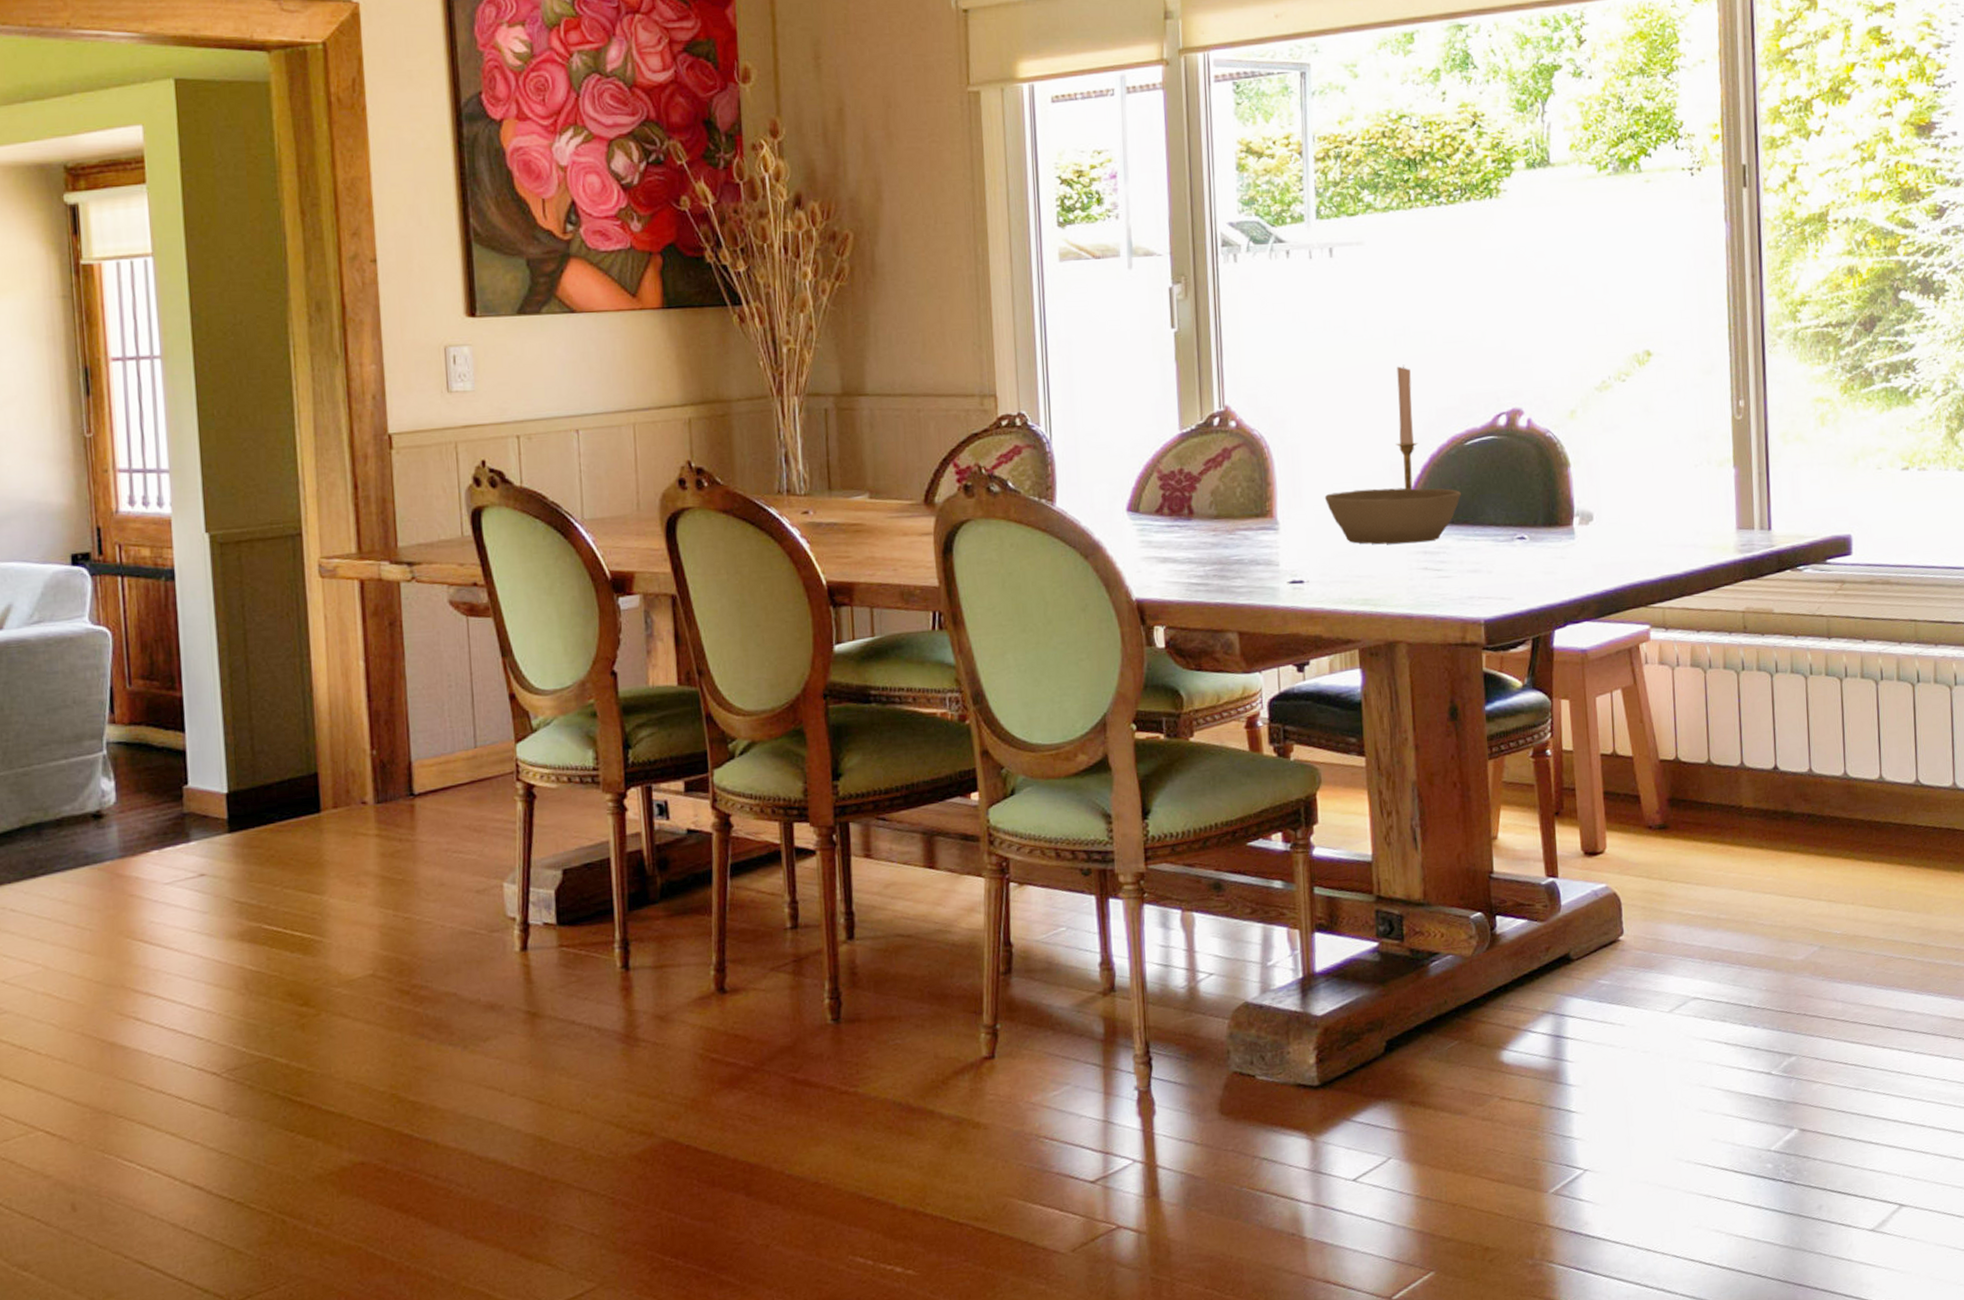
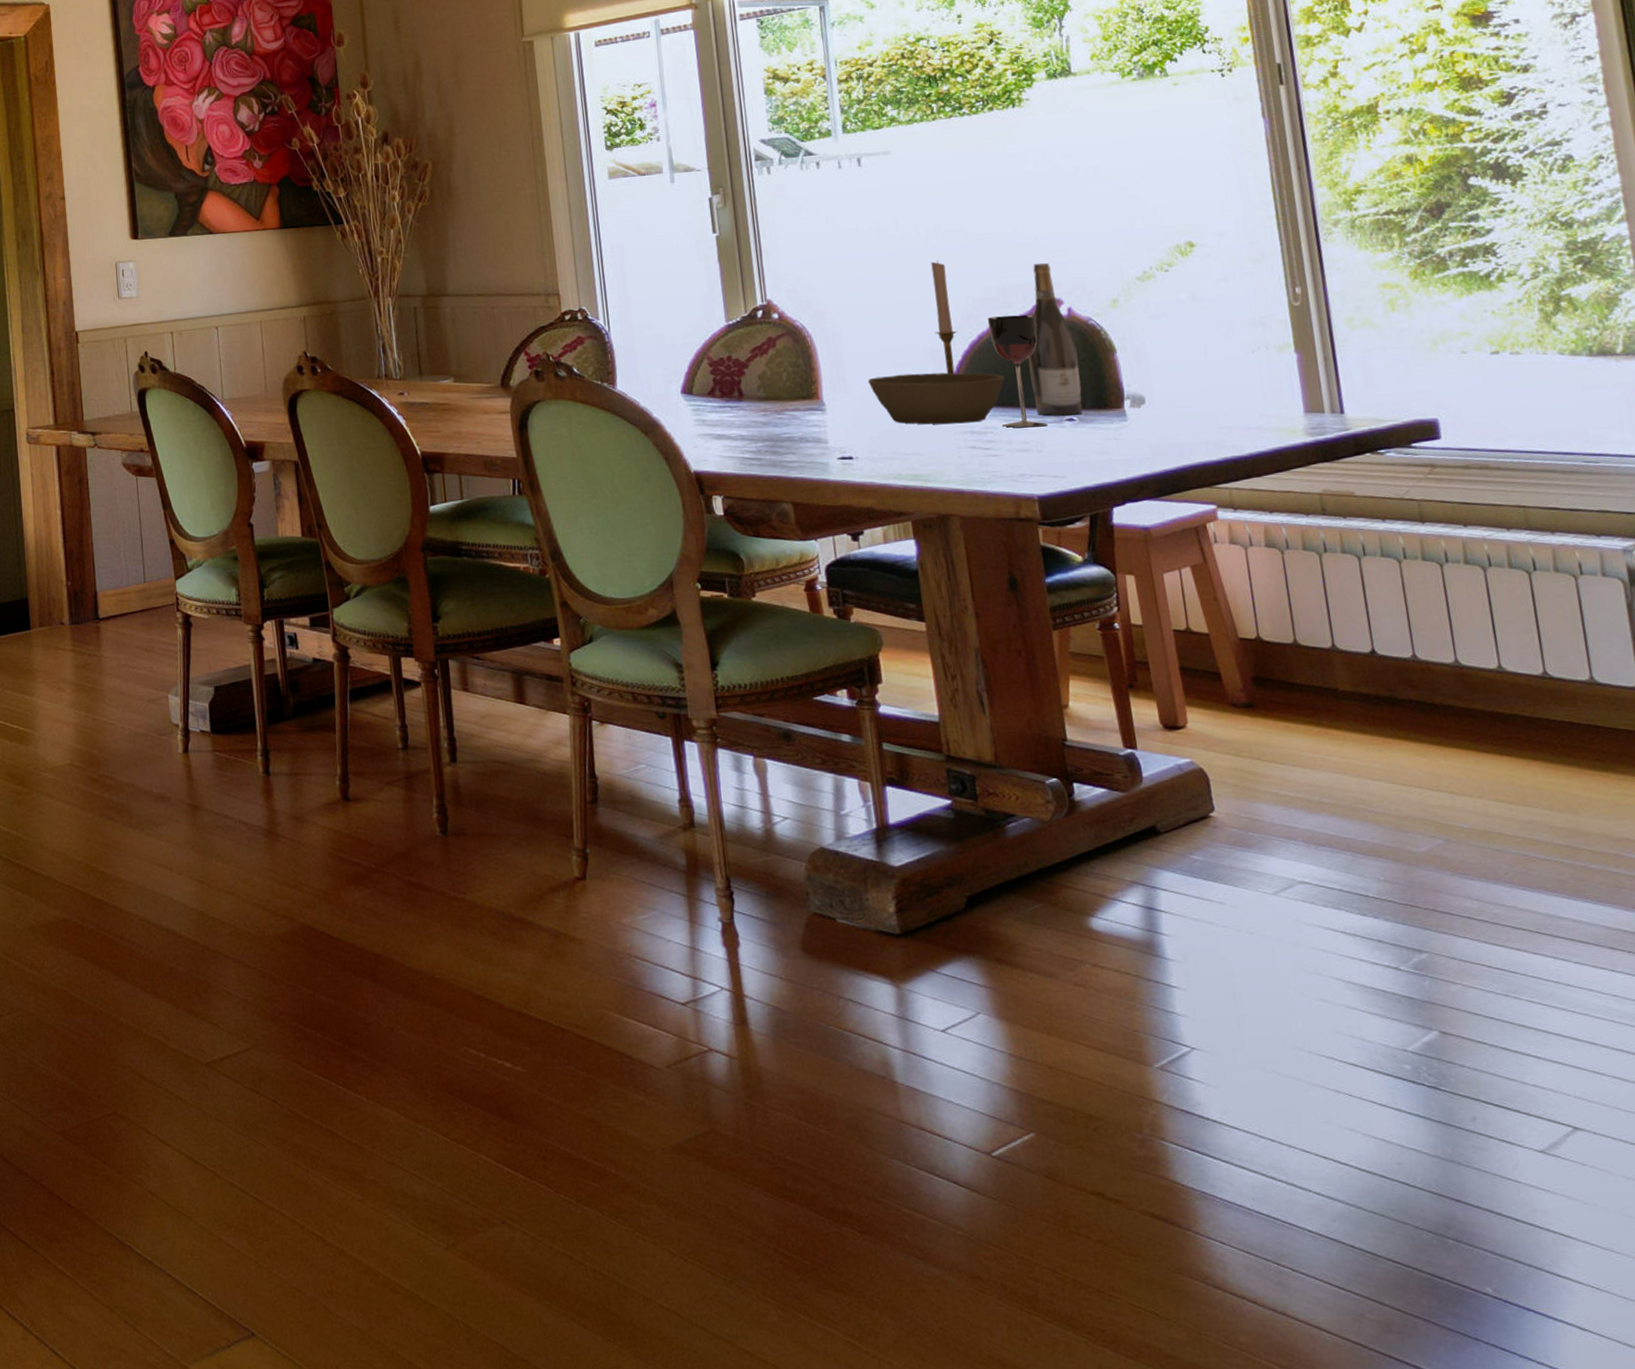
wineglass: none [1448,425,1499,547] -> present [987,314,1048,428]
wine bottle: none [1485,369,1535,534] -> present [1028,262,1083,416]

